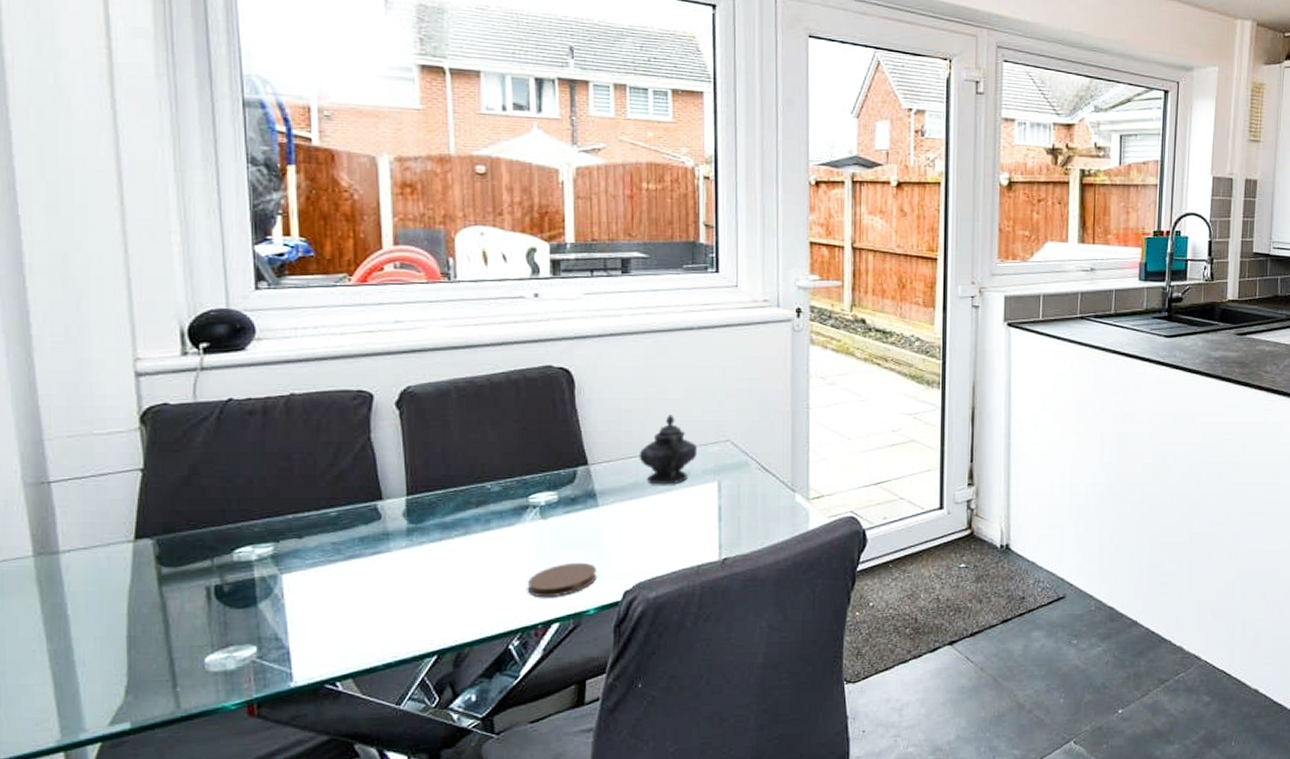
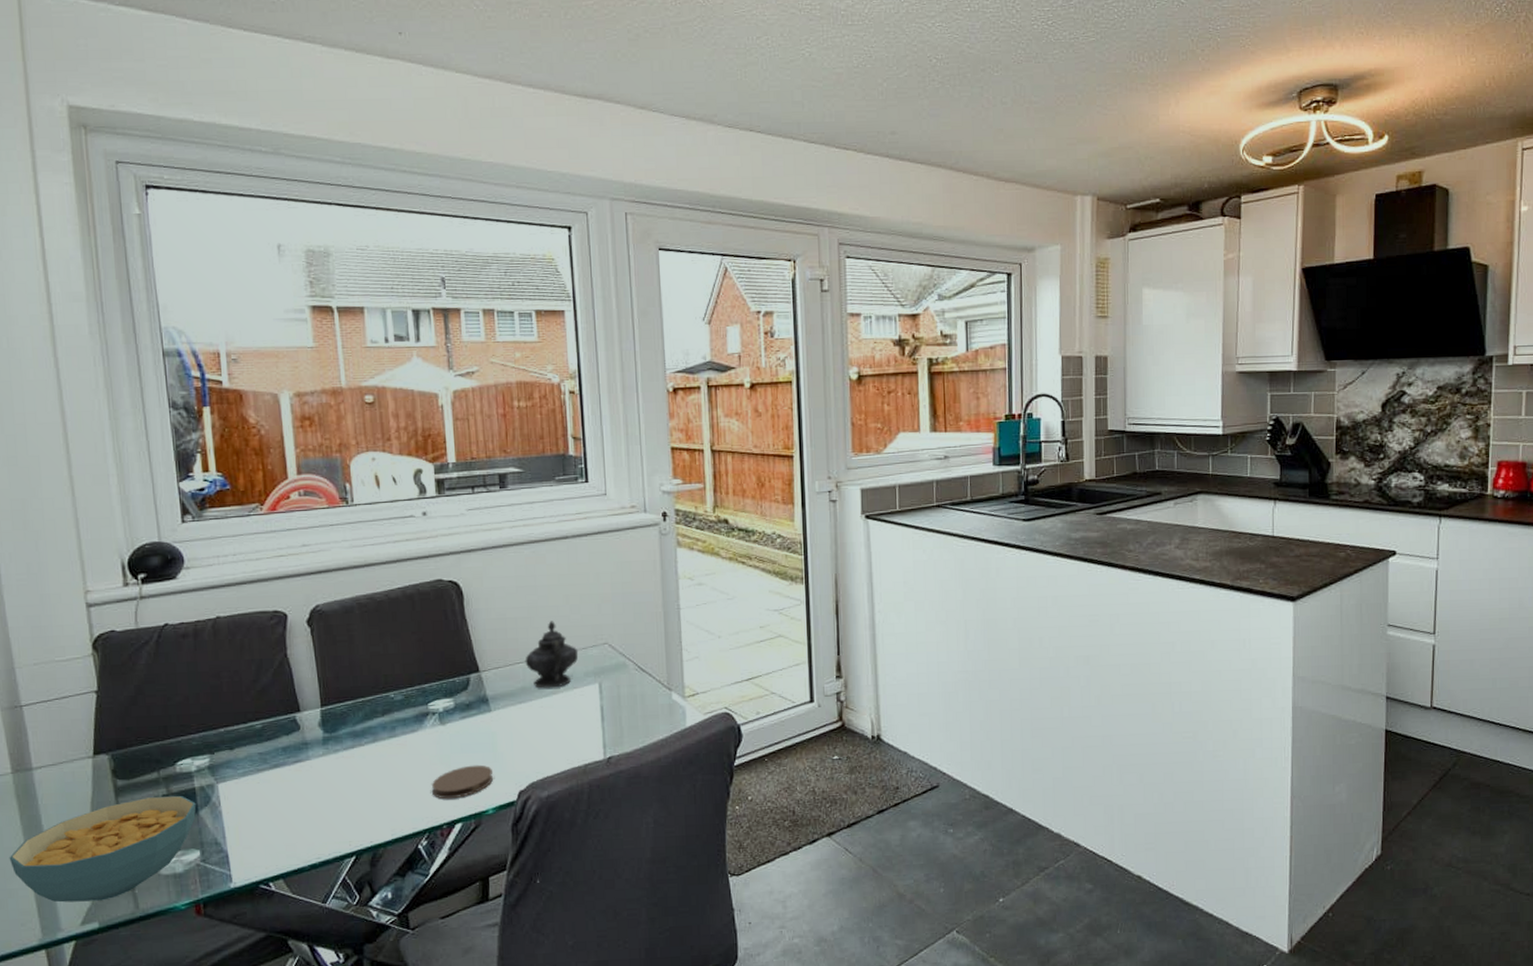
cereal bowl: none [24,585,255,700] -> present [9,795,197,903]

